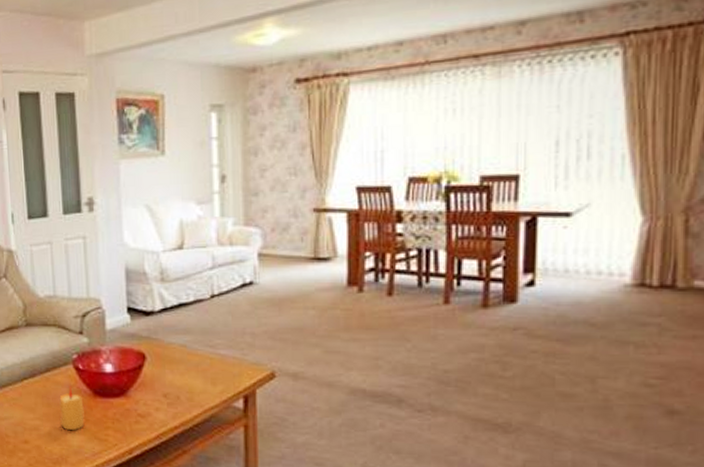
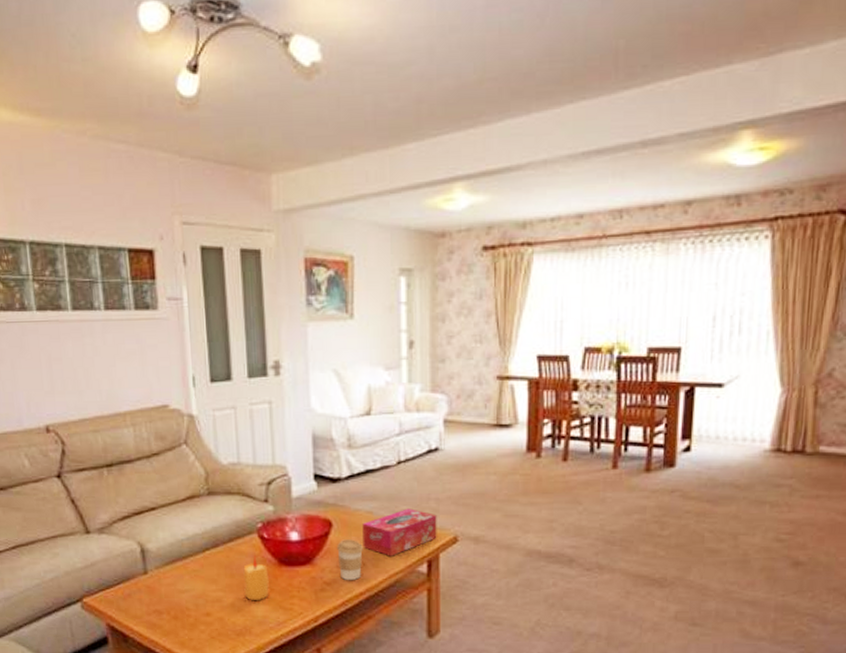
coffee cup: none [151,372,177,413] -> present [337,539,363,580]
tissue box: none [176,343,253,391] -> present [362,508,437,556]

